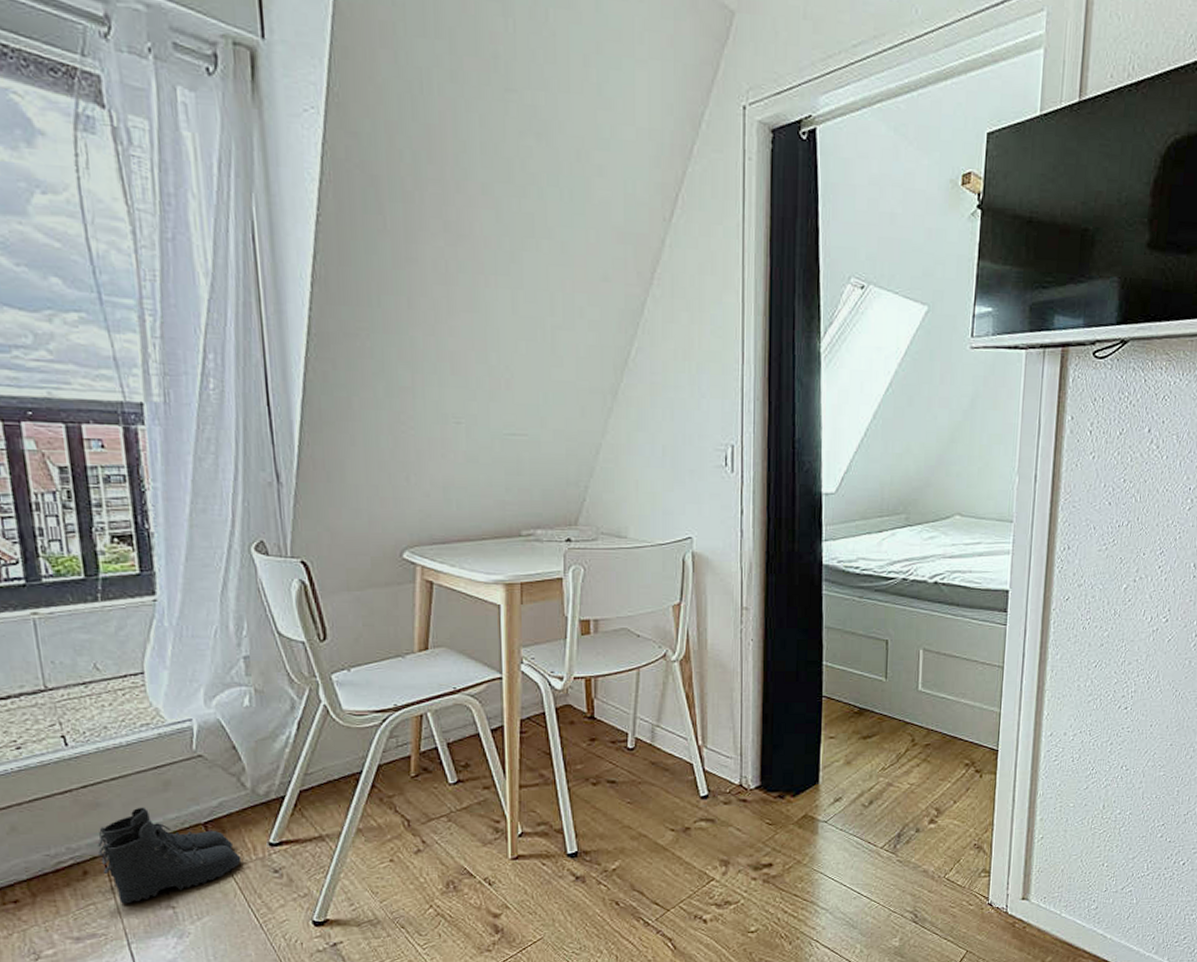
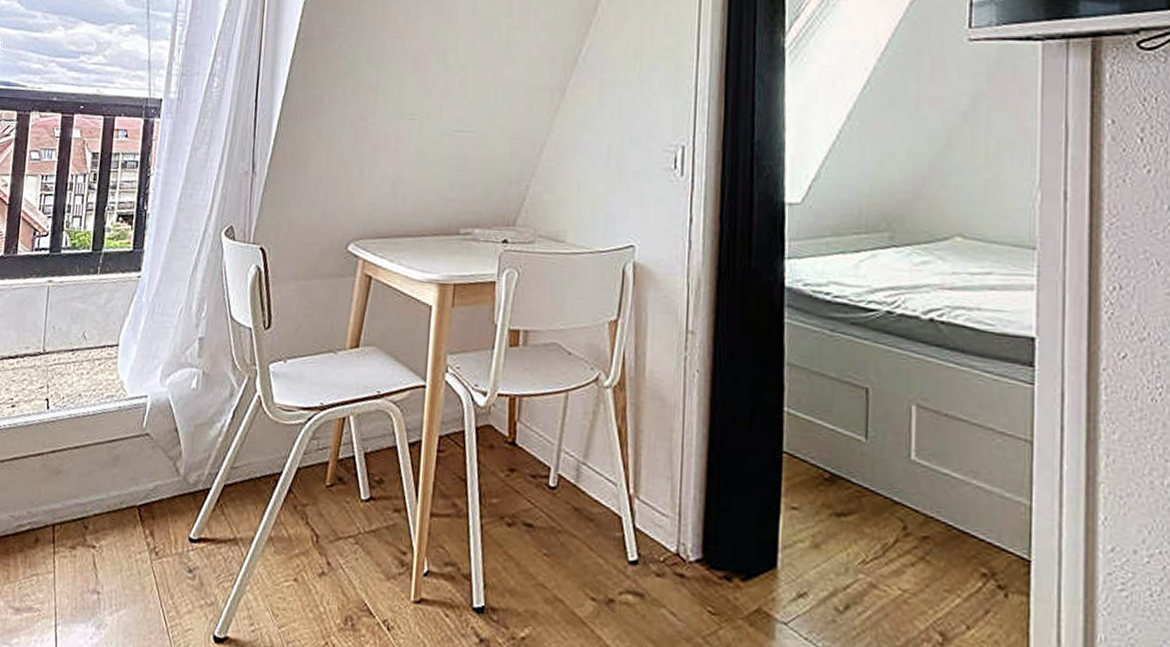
boots: present [97,807,242,904] -> none [50,479,163,581]

